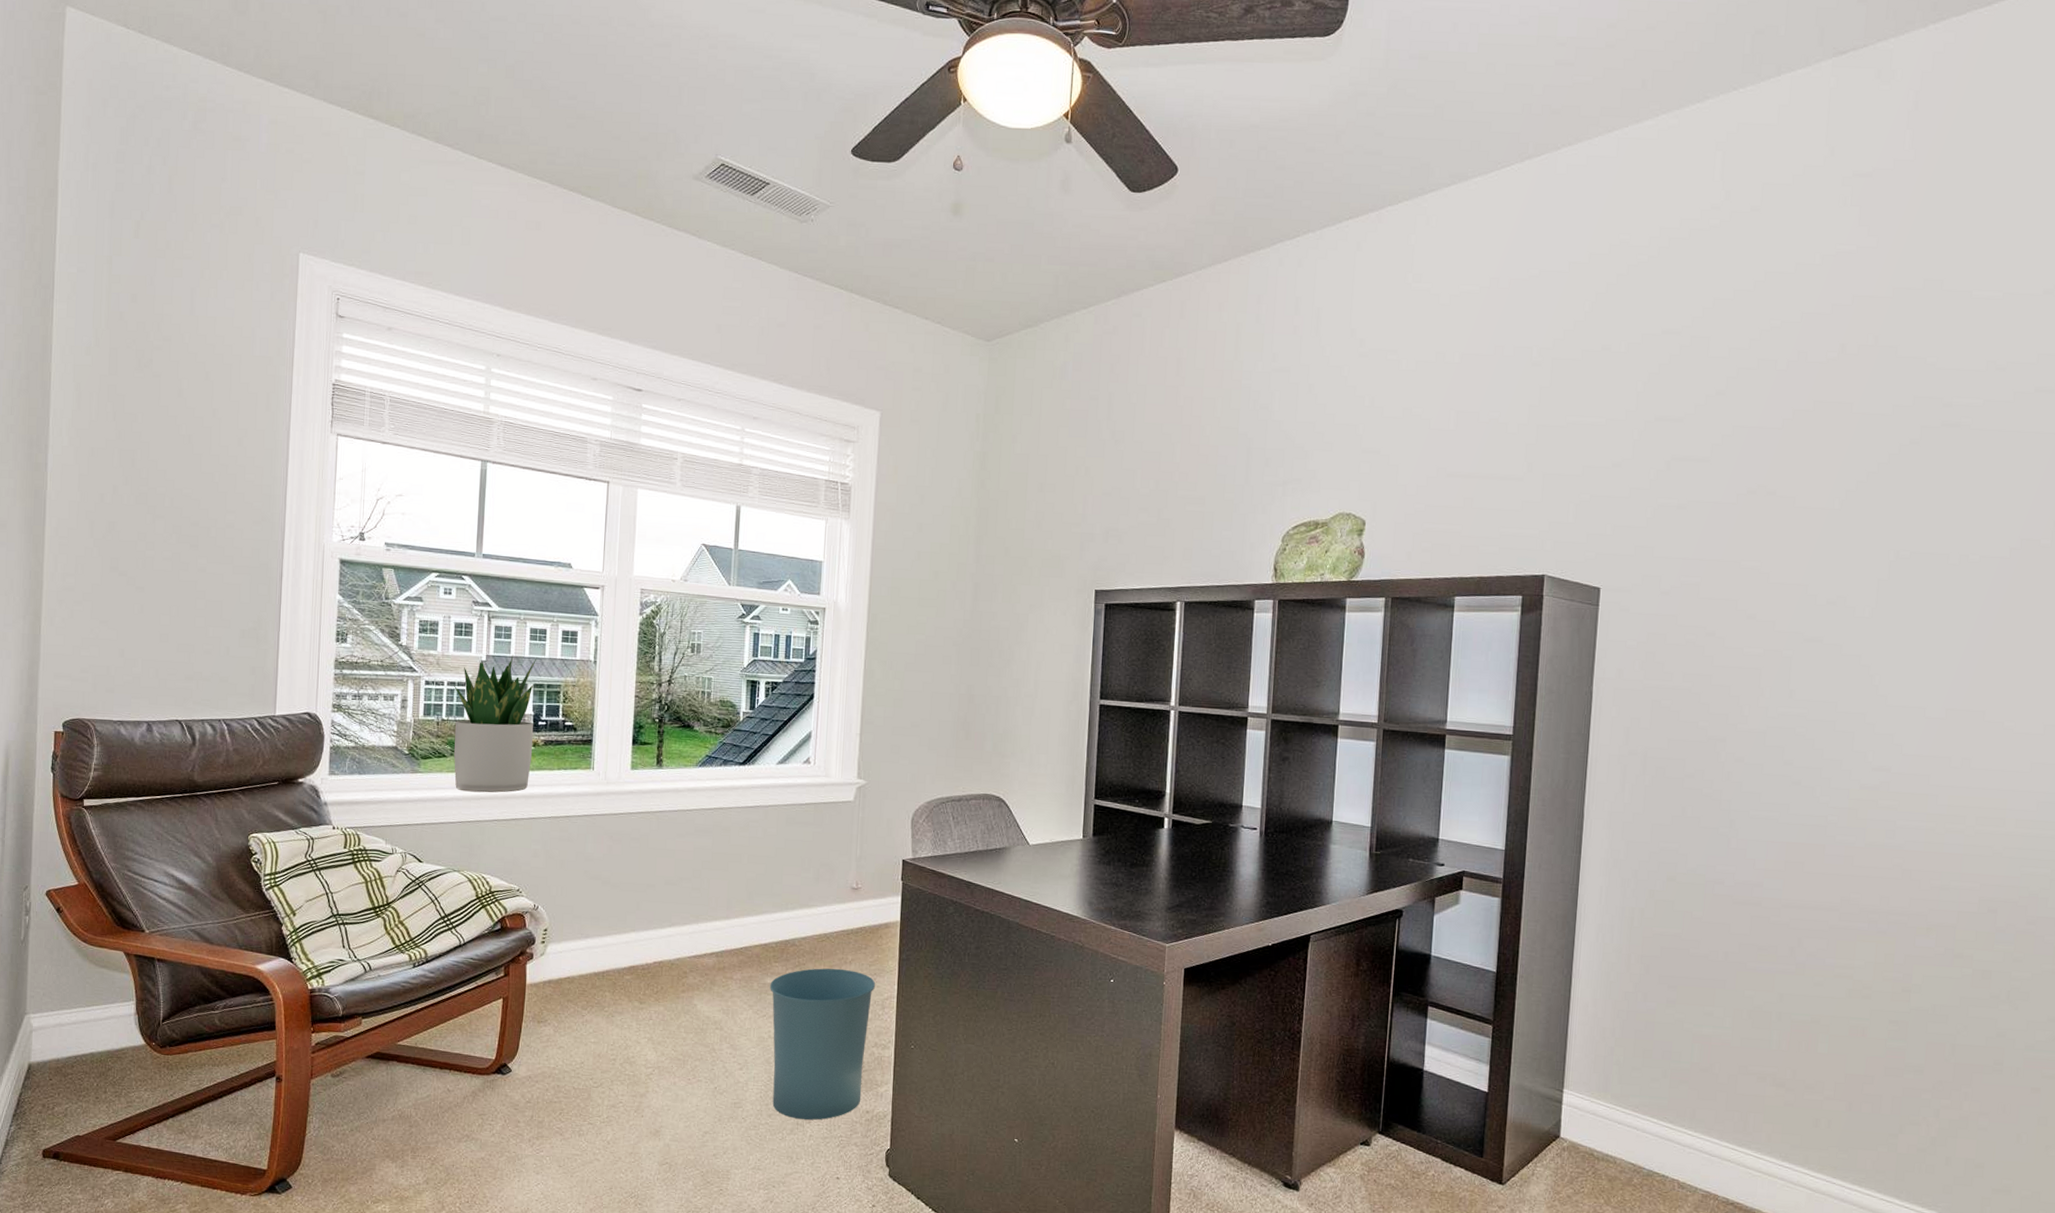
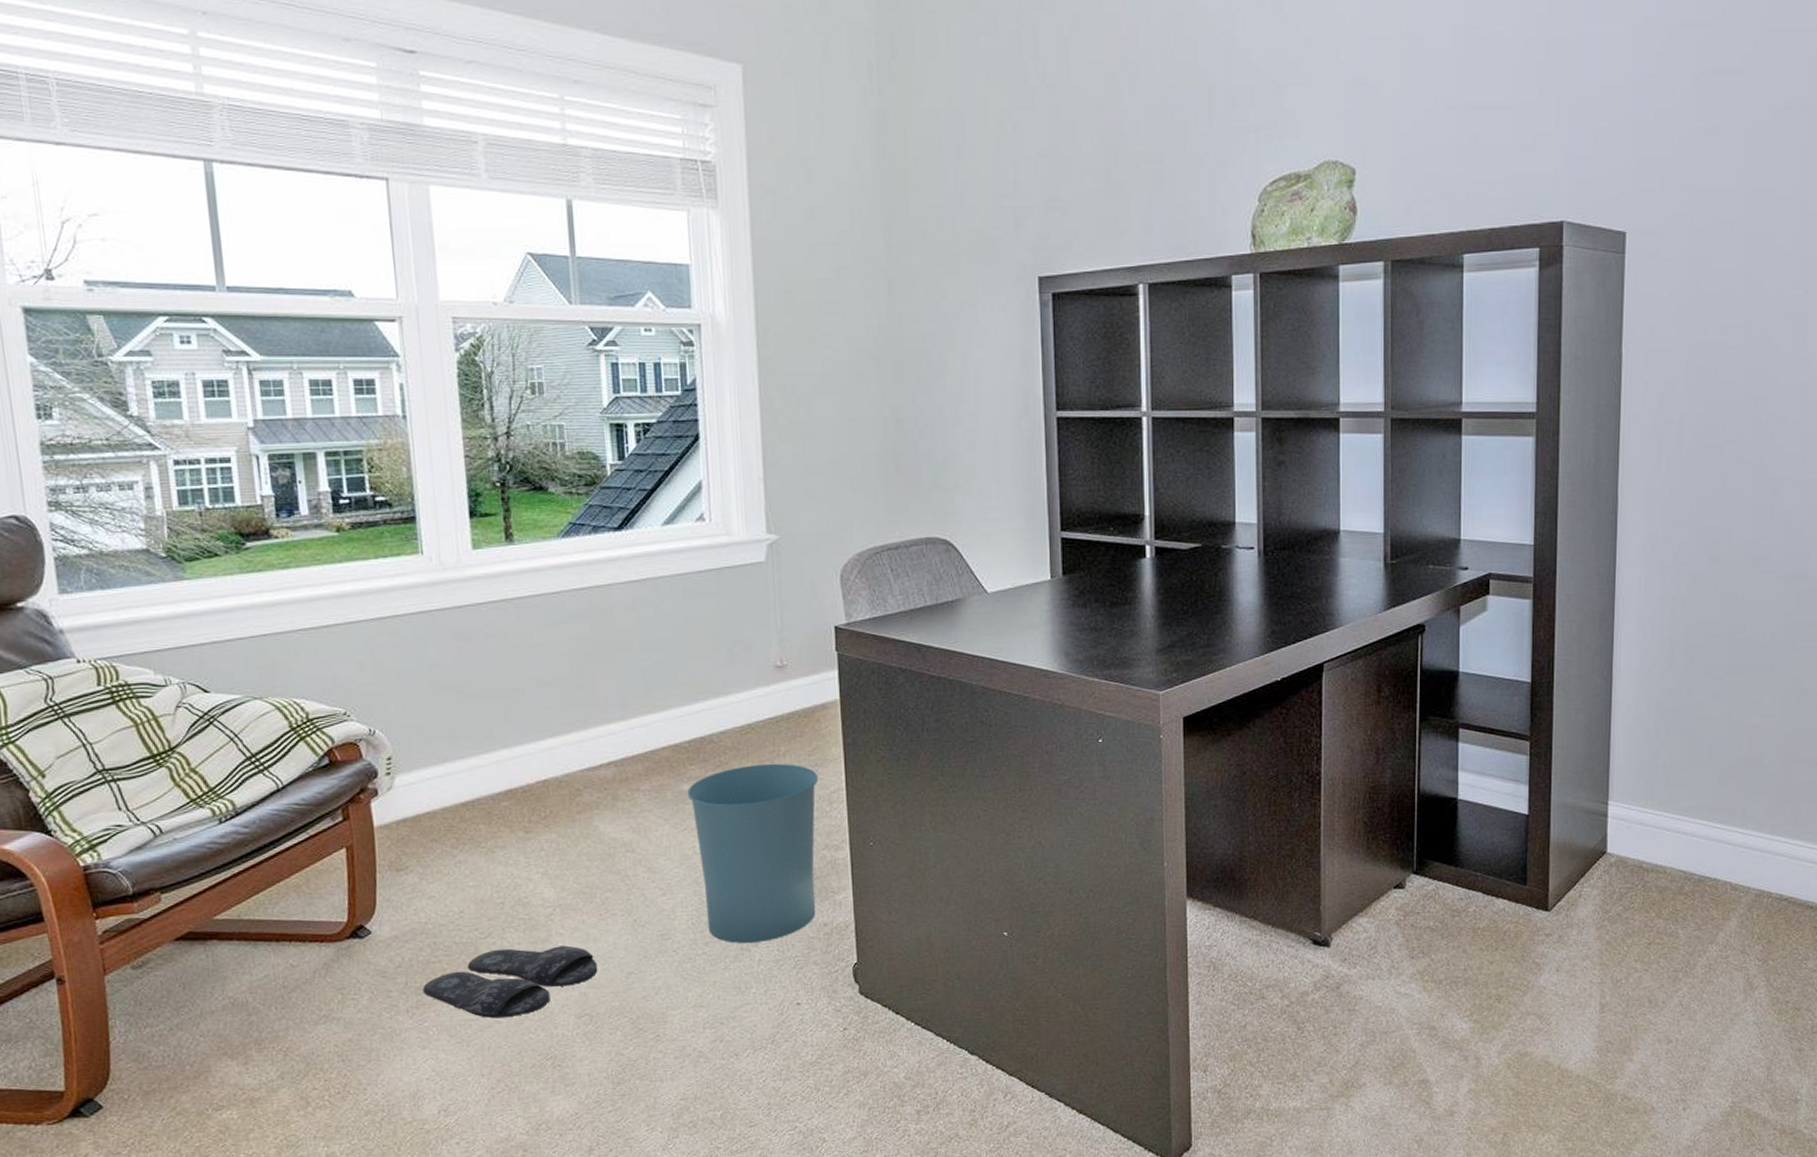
planter: present [454,654,537,793] -> none [215,416,338,598]
slippers: none [543,1098,681,1157] -> present [422,945,598,1019]

